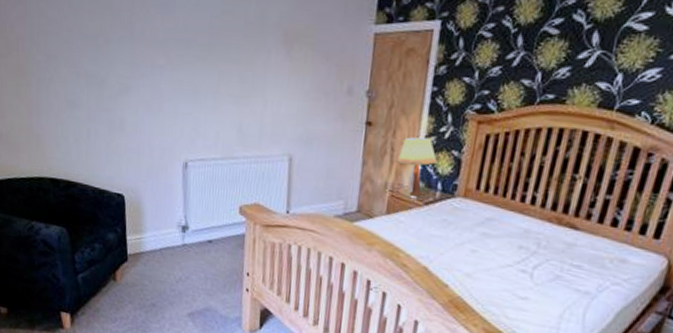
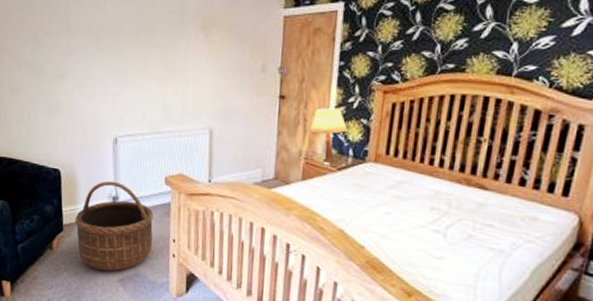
basket: none [140,208,226,305] -> present [75,180,154,271]

